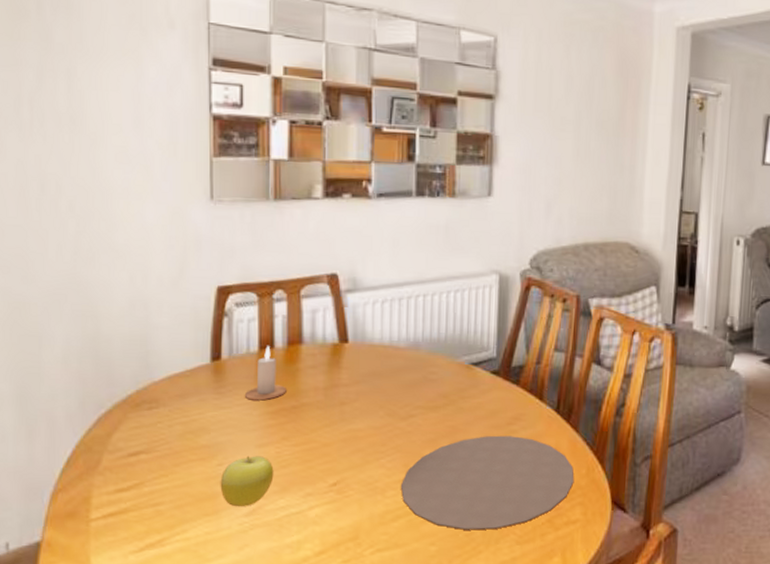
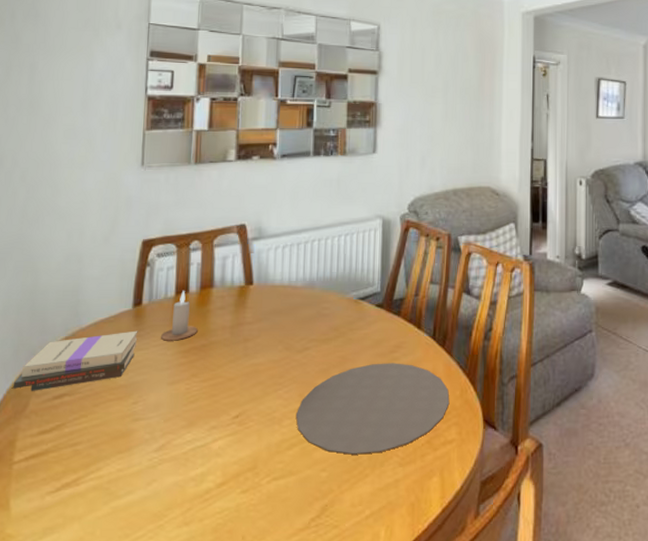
books: none [82,387,219,447] -> present [13,330,138,391]
fruit: present [220,455,274,507] -> none [134,393,183,443]

